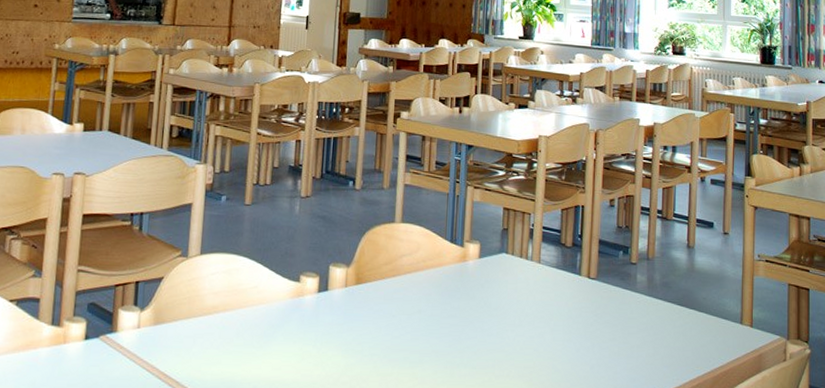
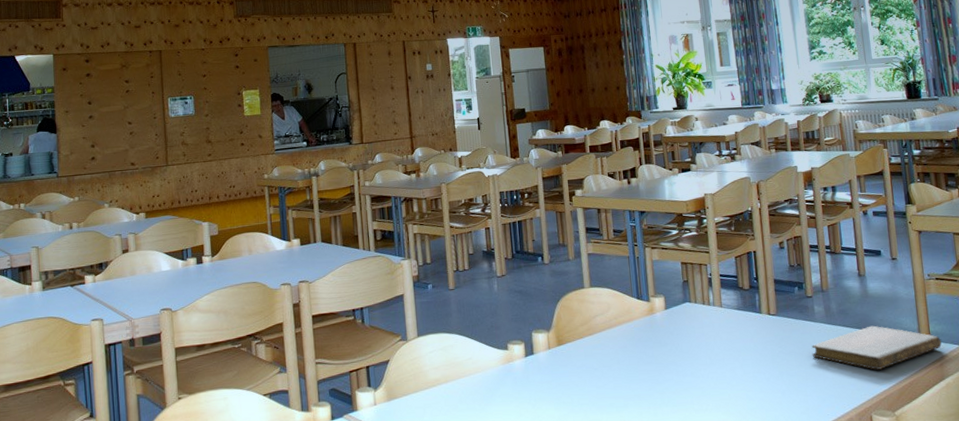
notebook: none [628,303,763,353] -> present [812,325,942,370]

